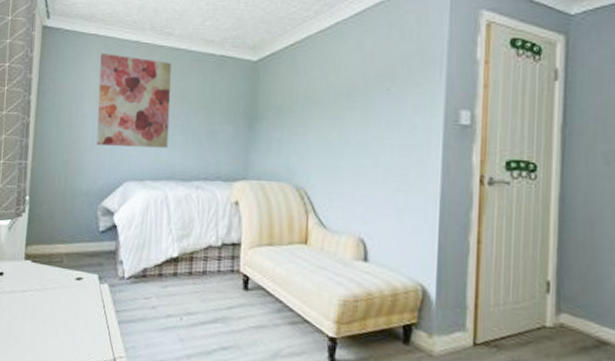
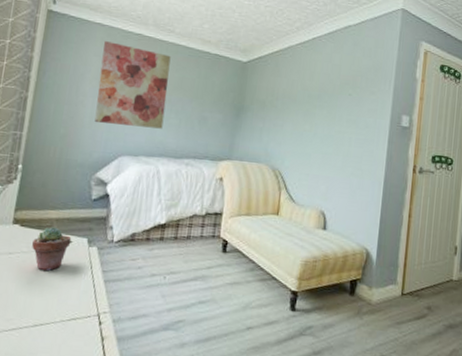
potted succulent: none [44,262,82,310] -> present [32,227,72,271]

